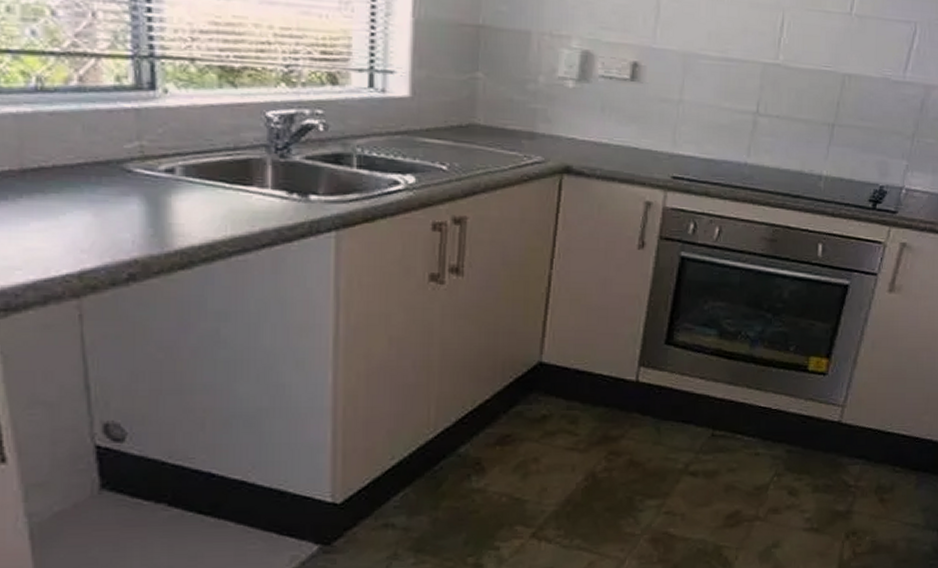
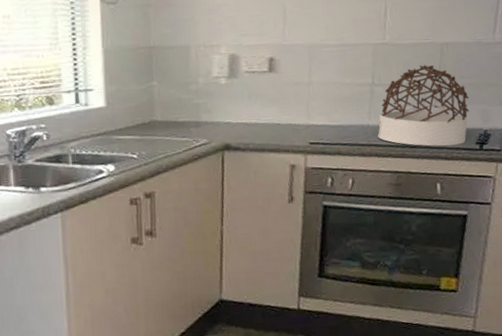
architectural model: none [756,97,868,201] -> present [378,65,469,146]

